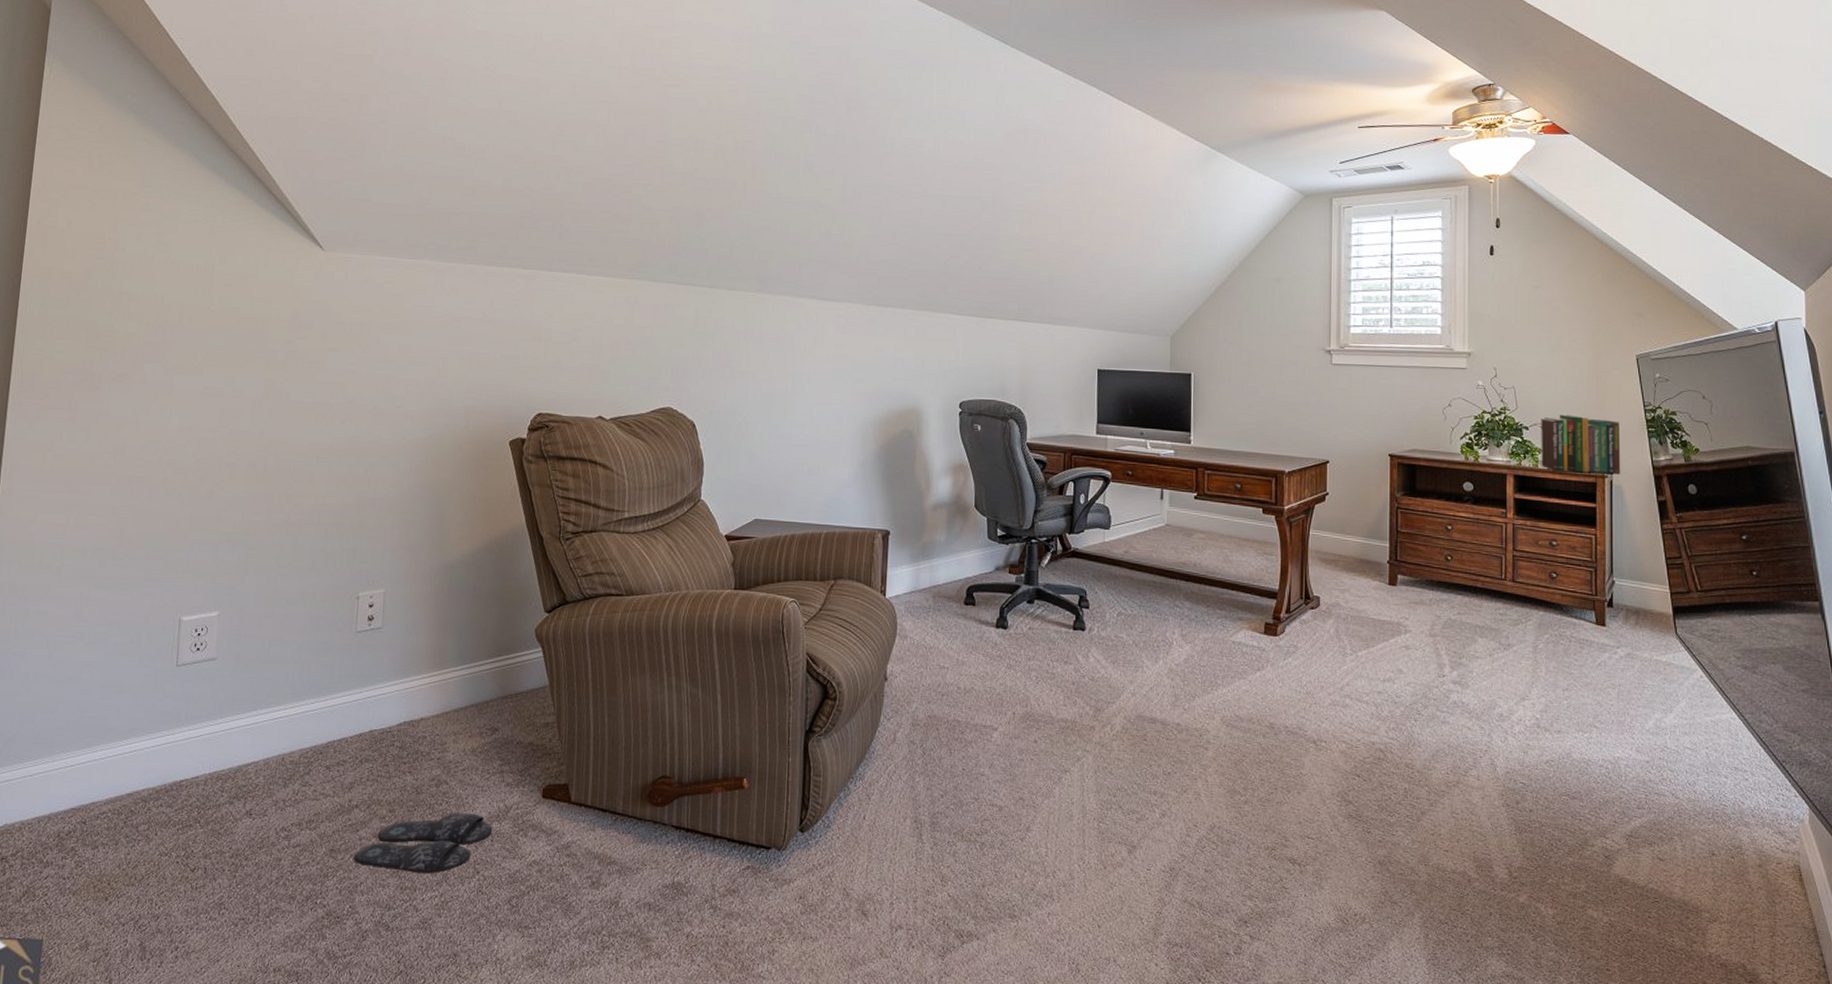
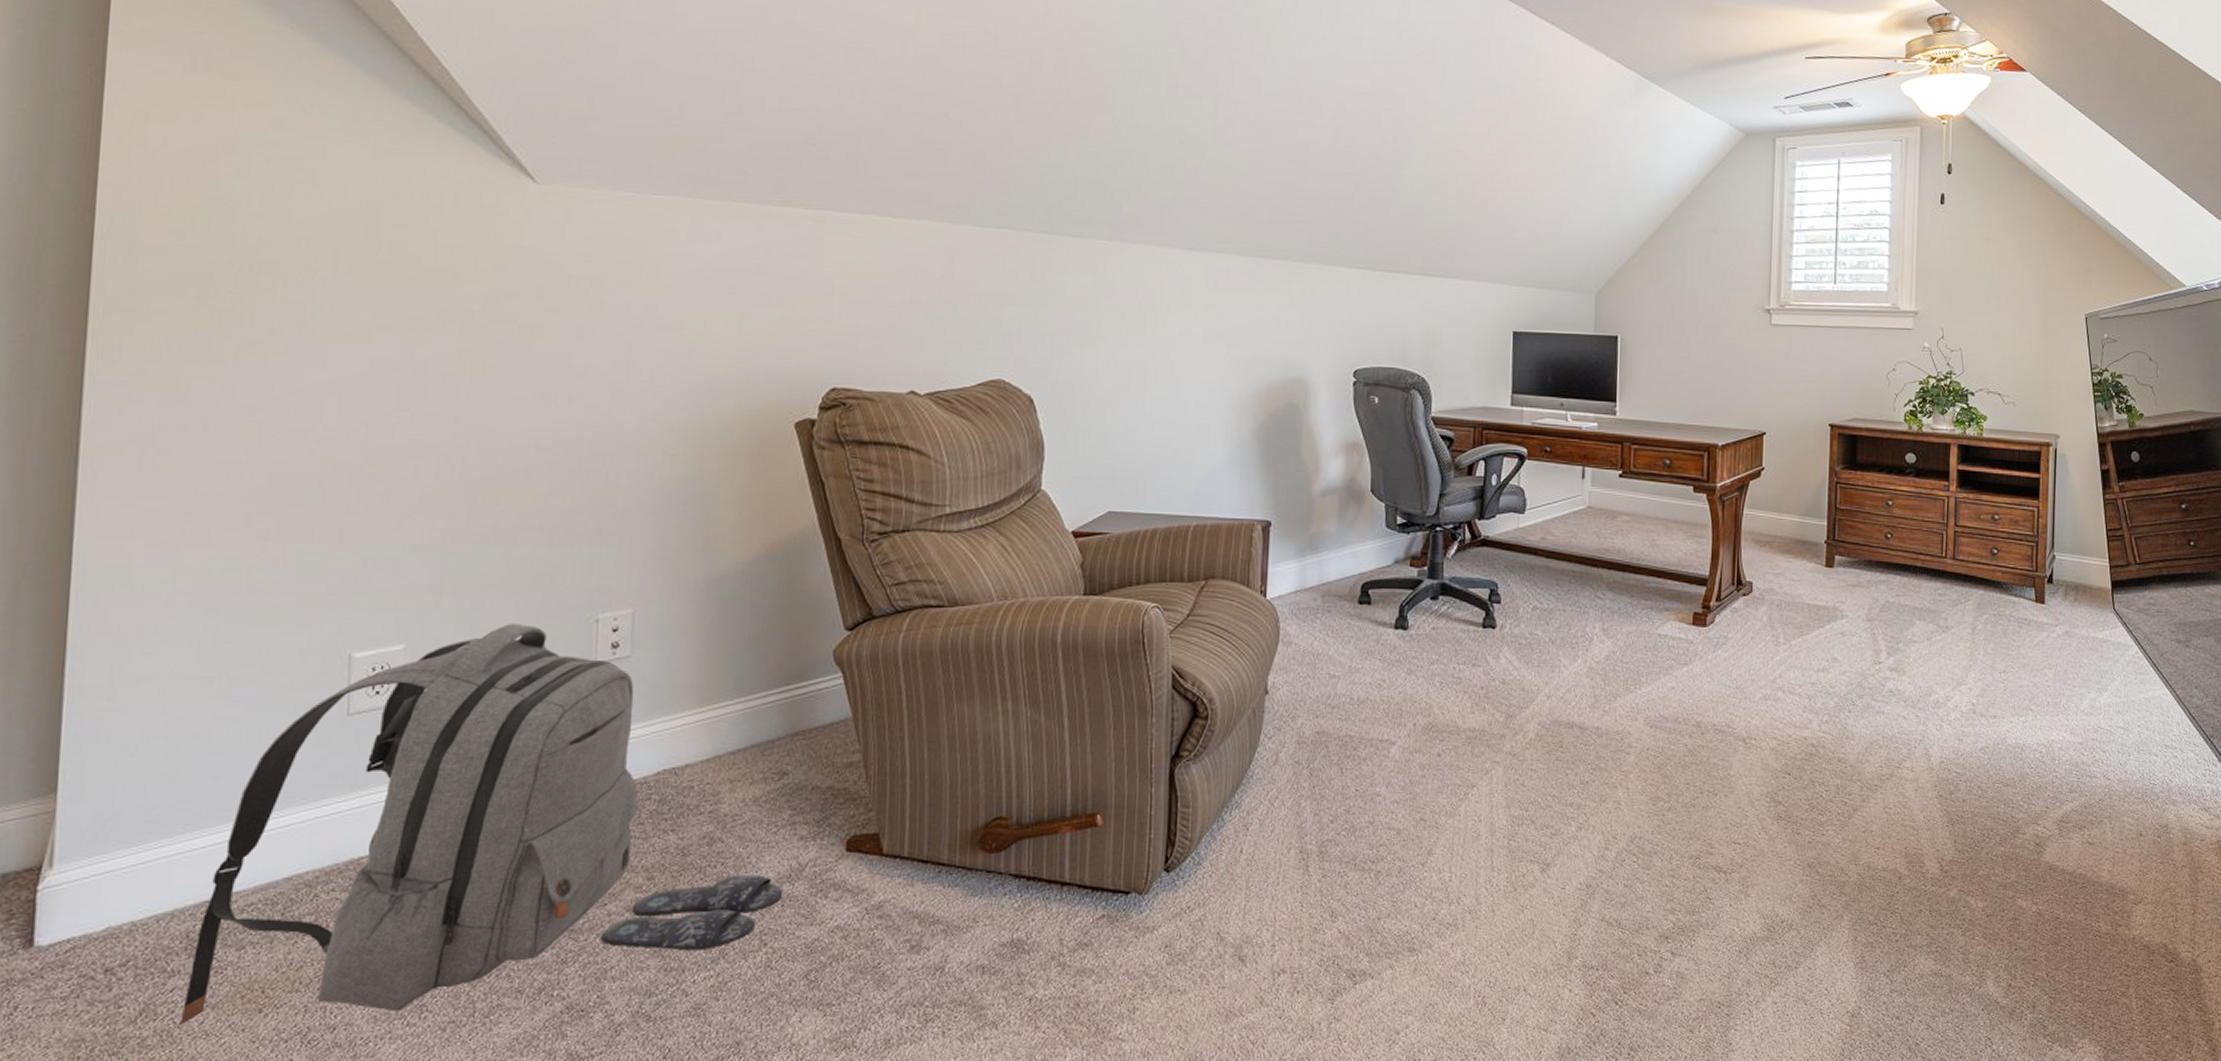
backpack: none [50,597,386,907] -> present [180,622,640,1025]
books: present [1541,414,1621,475] -> none [1986,378,2066,442]

